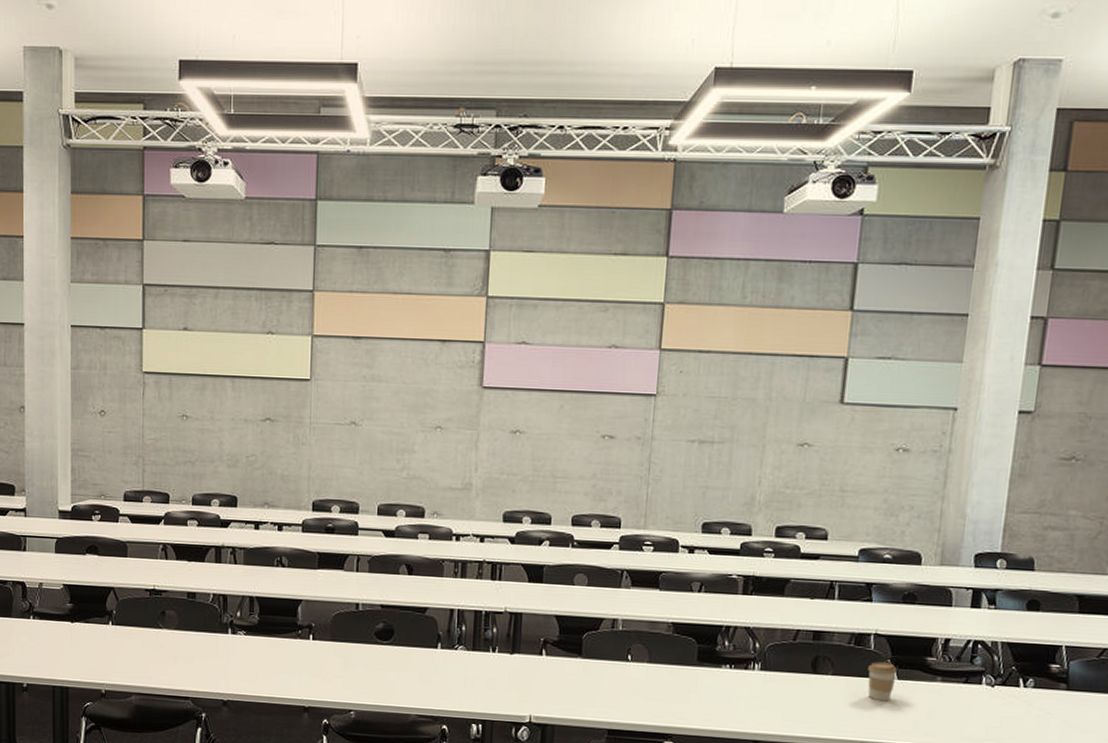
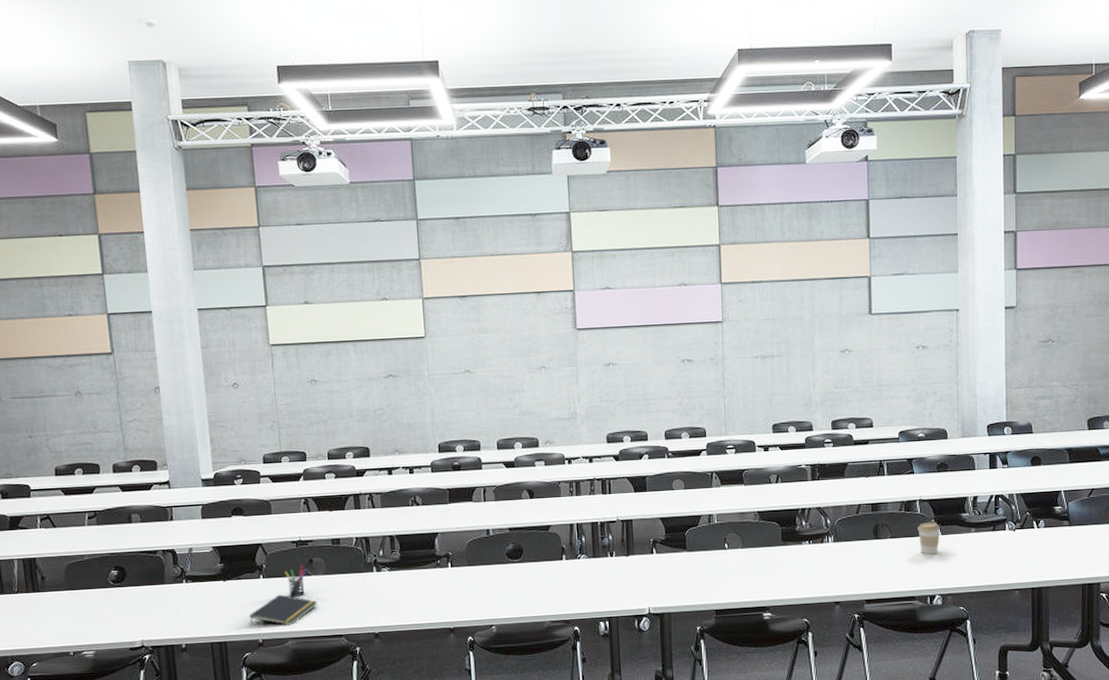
notepad: none [94,644,166,679] -> present [249,594,317,626]
pen holder: none [135,616,158,650] -> present [284,565,307,597]

